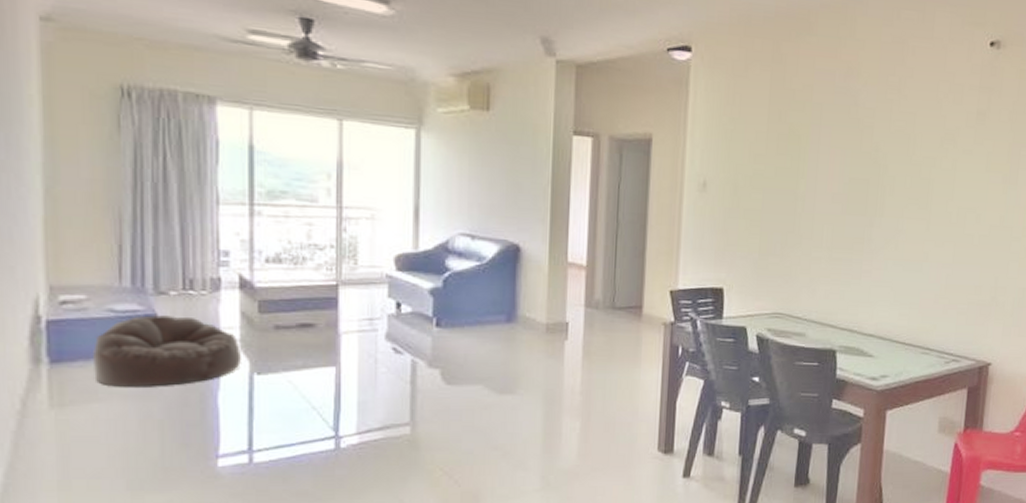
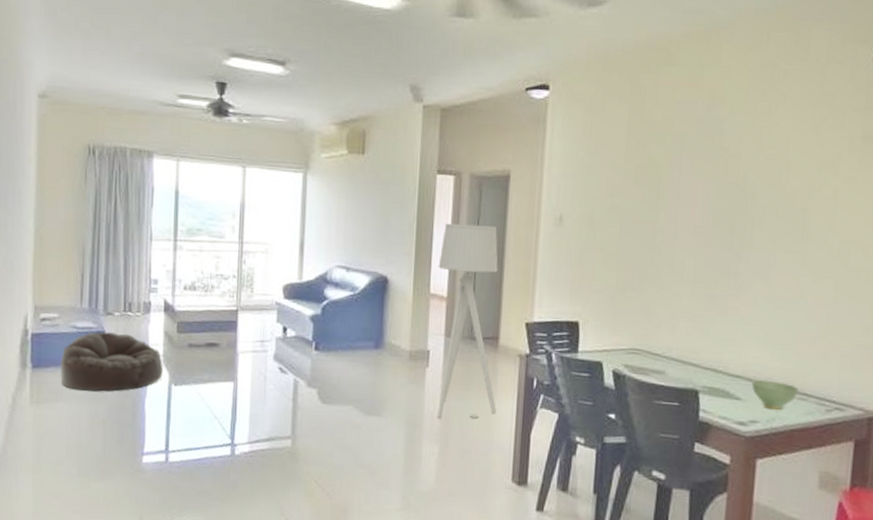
floor lamp: none [576,188,641,392] -> present [437,223,498,418]
bowl: none [882,337,924,364] -> present [751,379,800,410]

